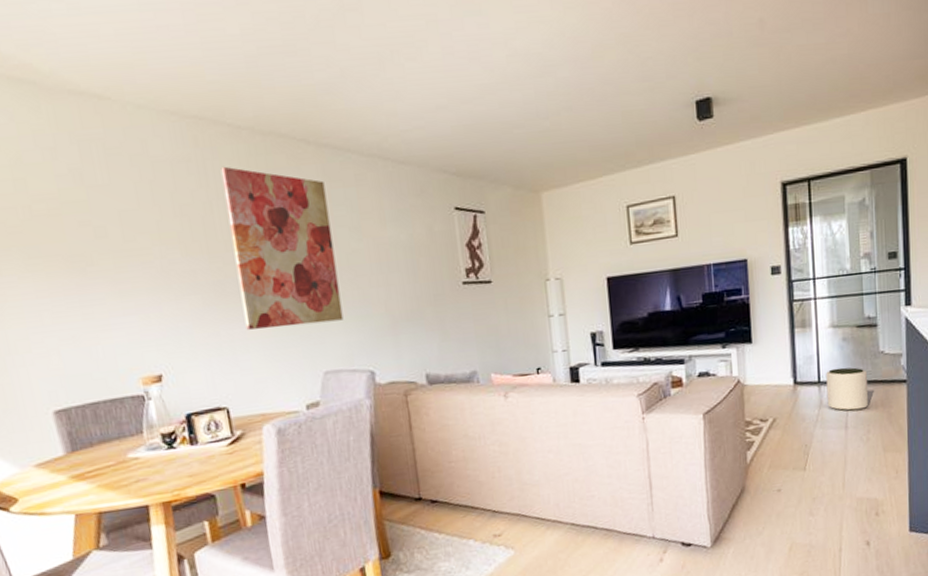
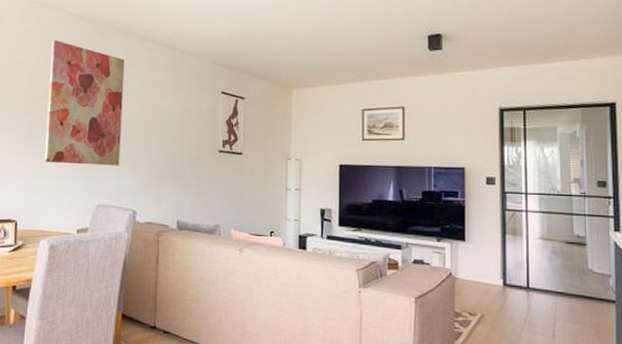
plant pot: present [826,367,869,411] -> none [535,277,577,321]

